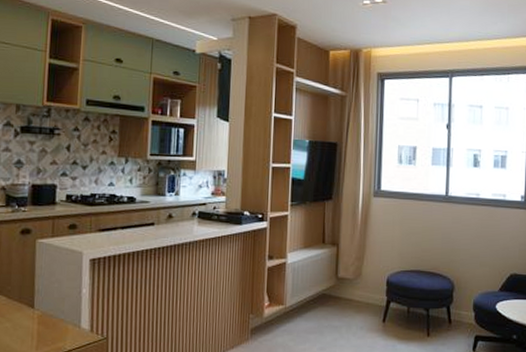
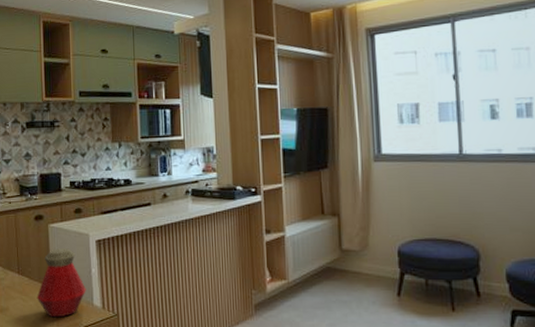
bottle: none [14,266,74,341] -> present [36,248,86,318]

